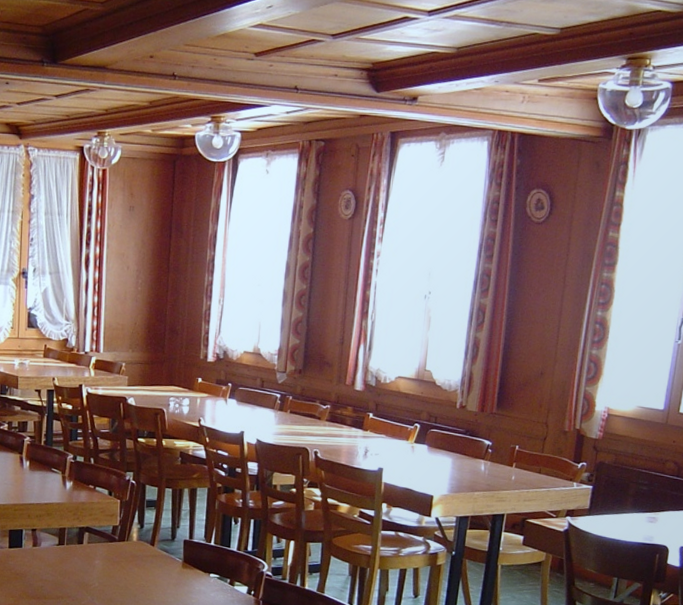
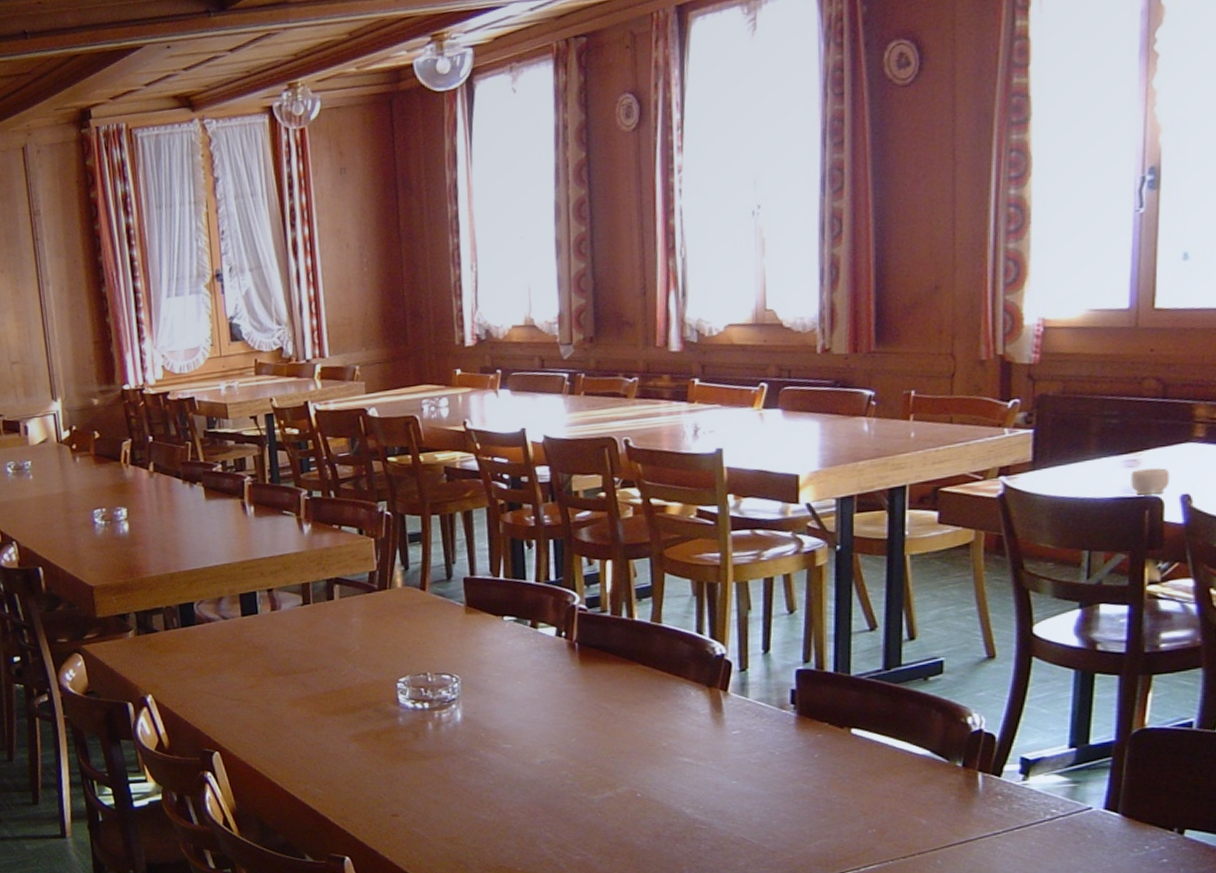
cup: none [649,525,675,544] -> present [1131,468,1170,495]

